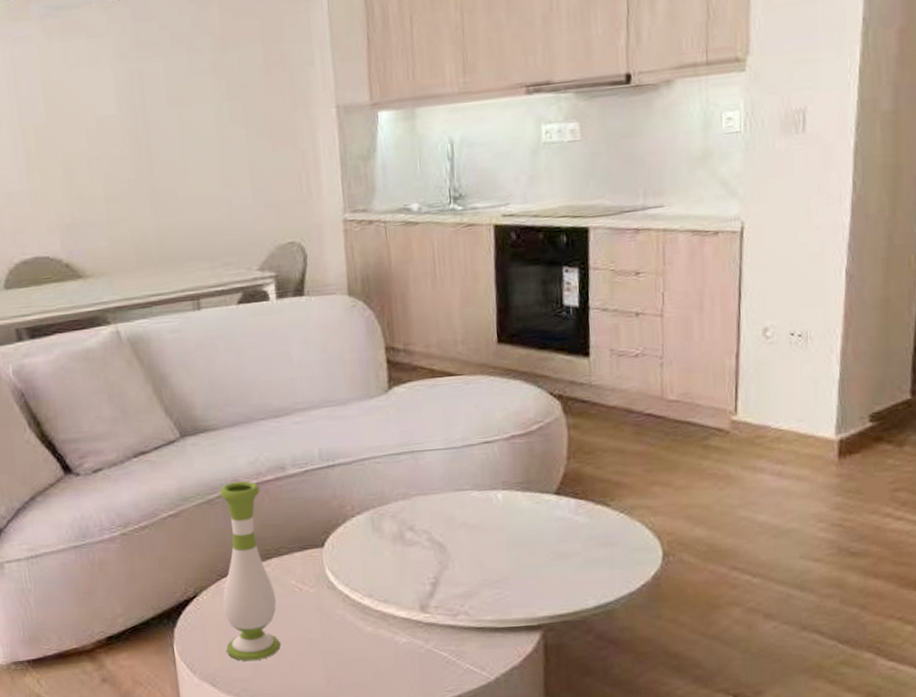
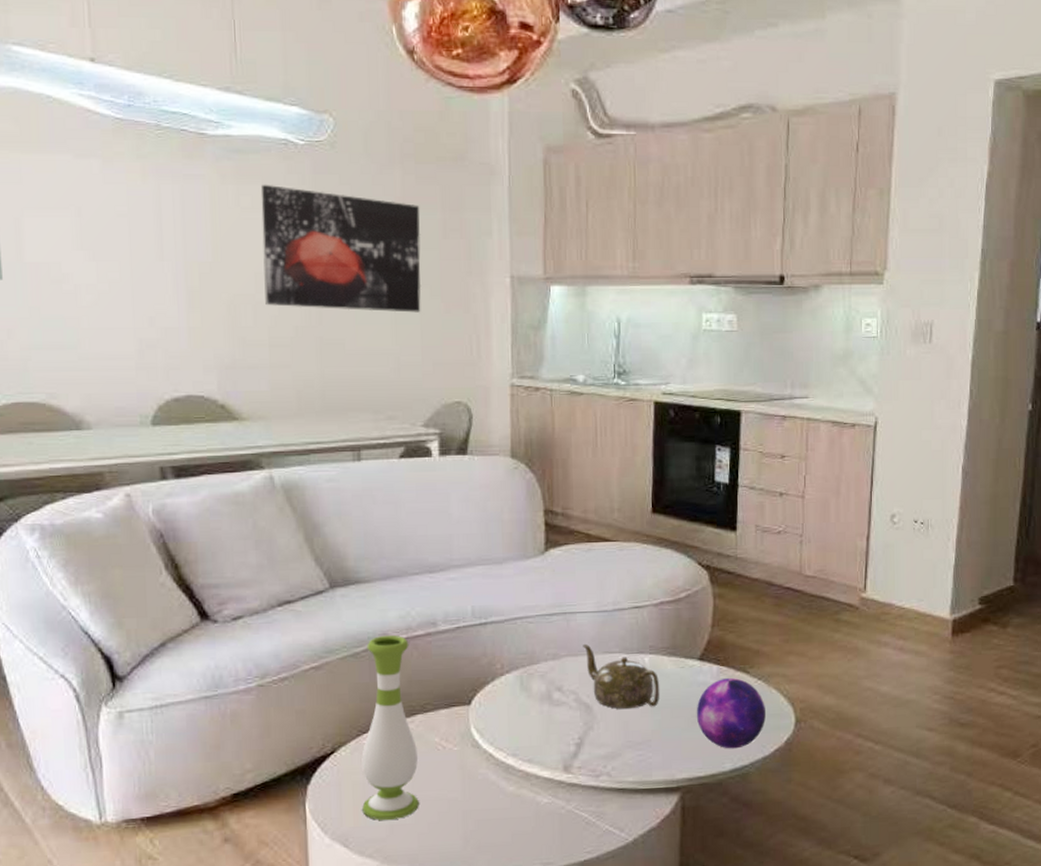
wall art: none [84,38,249,161] -> present [260,184,422,313]
teapot: none [433,482,516,548] -> present [583,643,660,710]
decorative orb: none [554,512,631,586] -> present [696,678,767,749]

